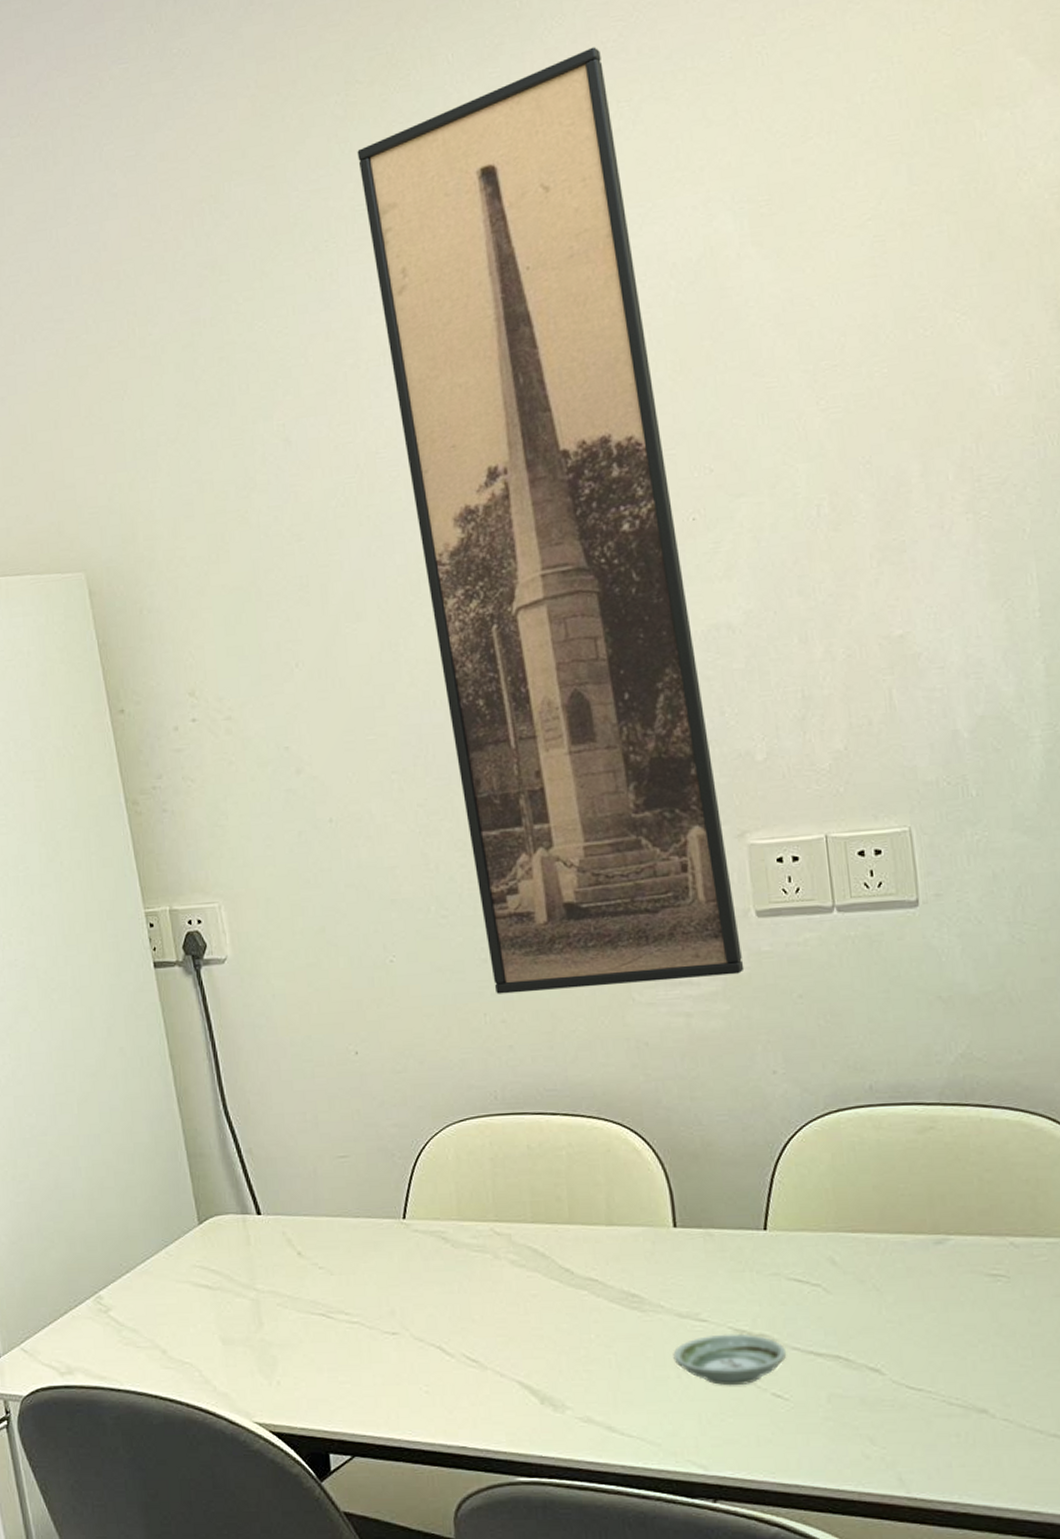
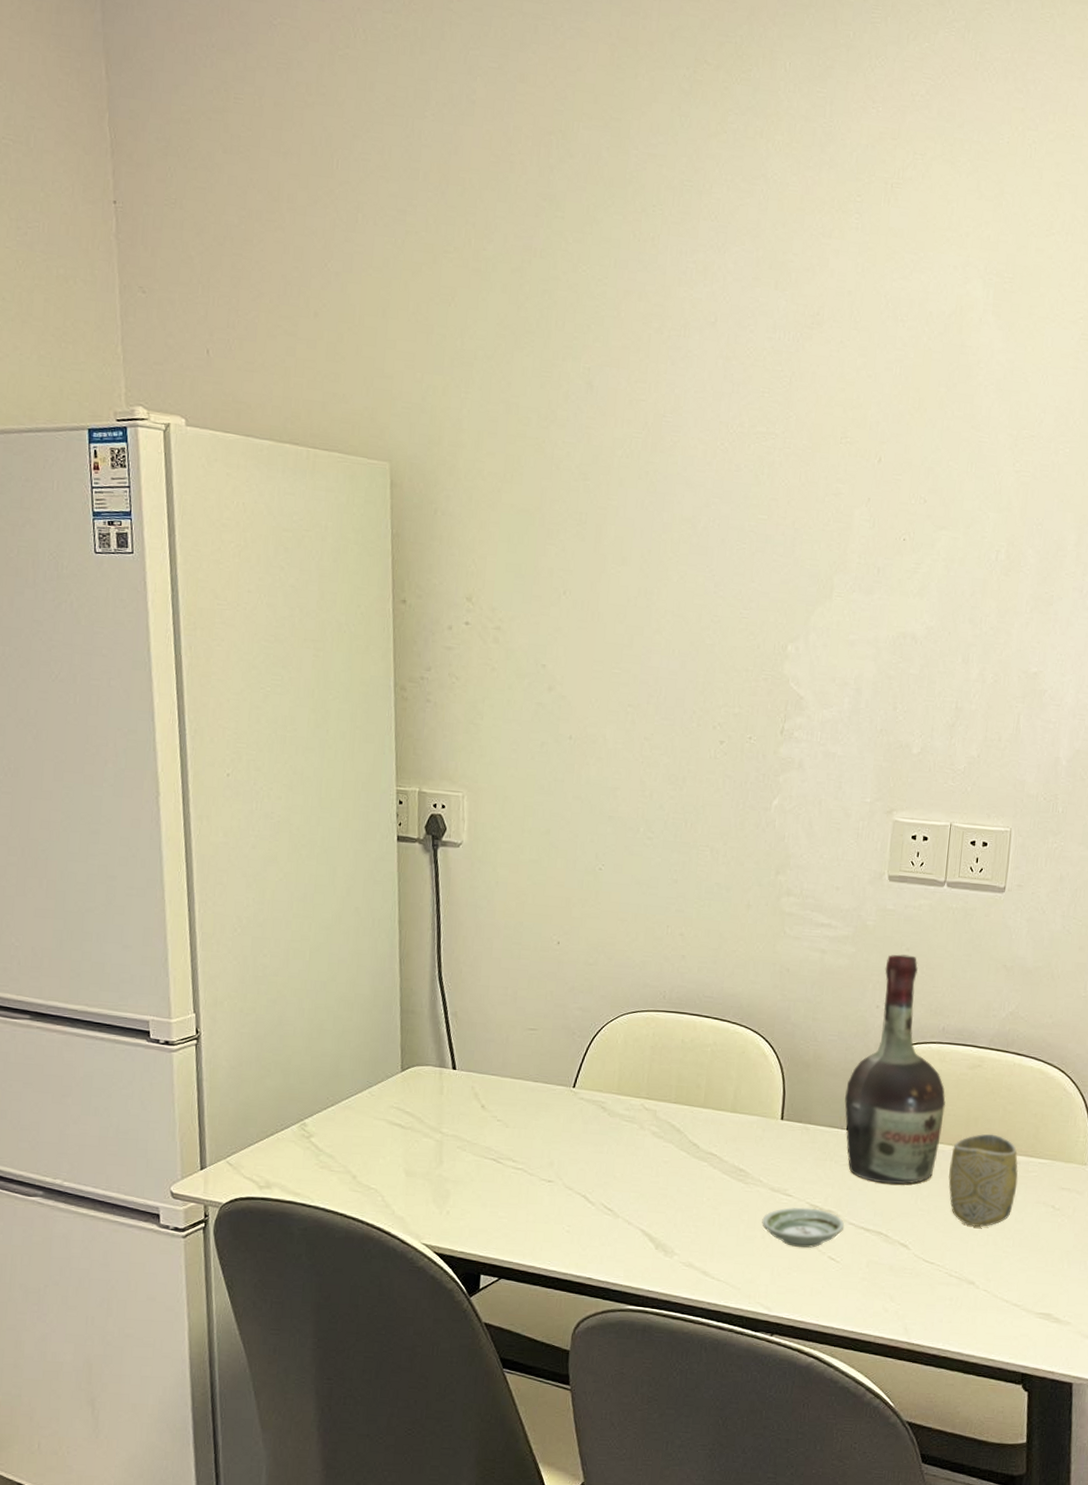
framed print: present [357,47,745,994] -> none [679,96,909,925]
cognac bottle: none [752,1003,898,1293] -> present [844,954,946,1185]
cup: none [916,1213,1022,1337] -> present [948,1133,1018,1227]

